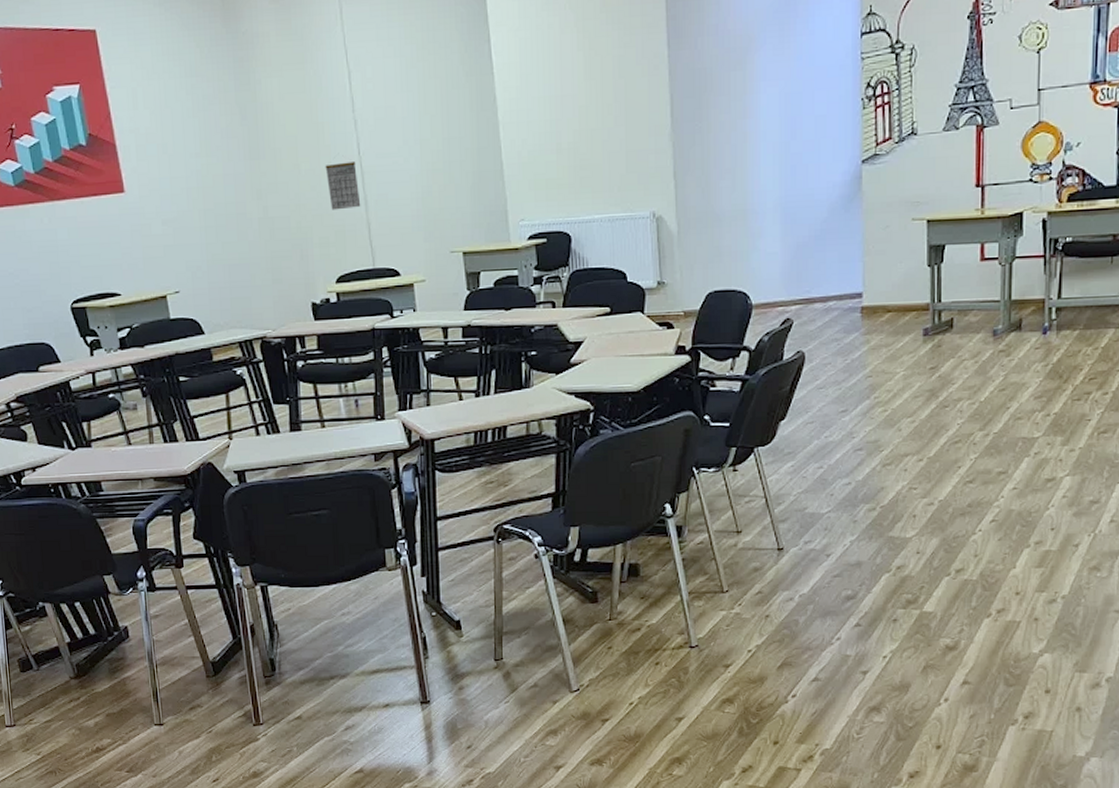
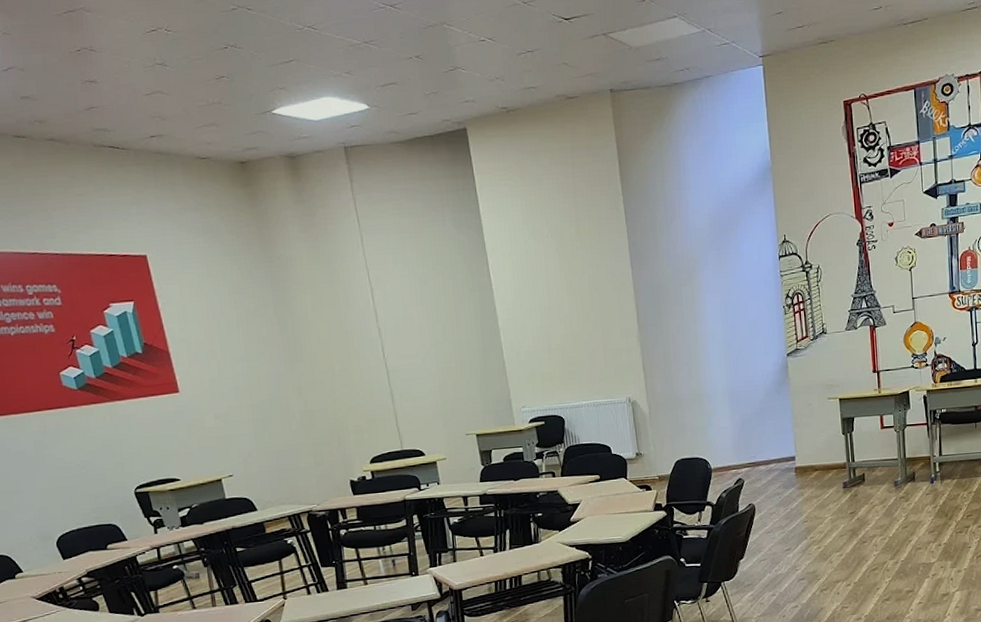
calendar: present [325,162,361,210] -> none [355,363,388,403]

